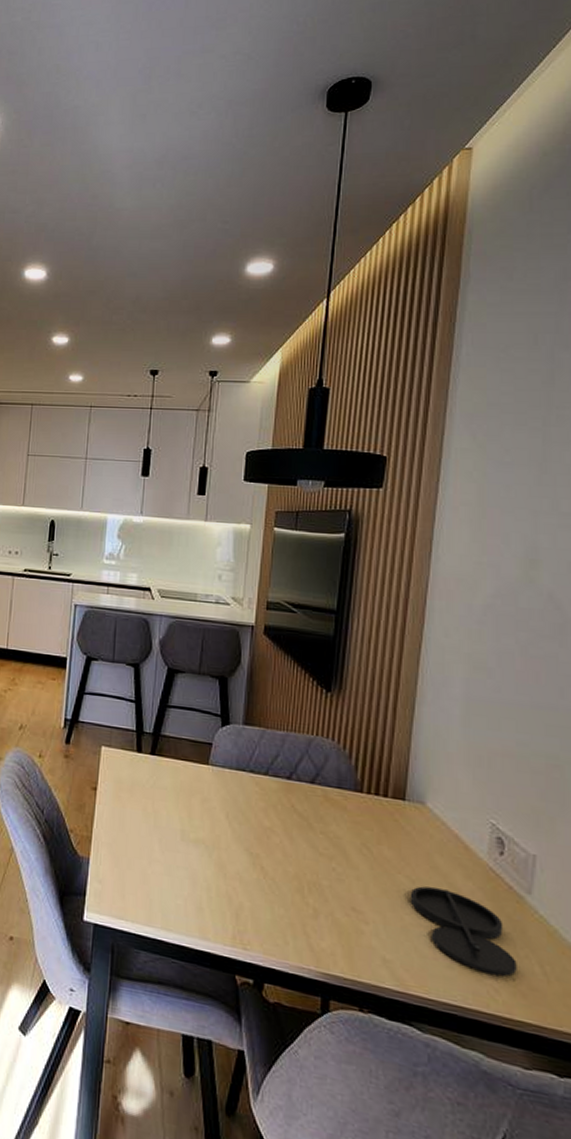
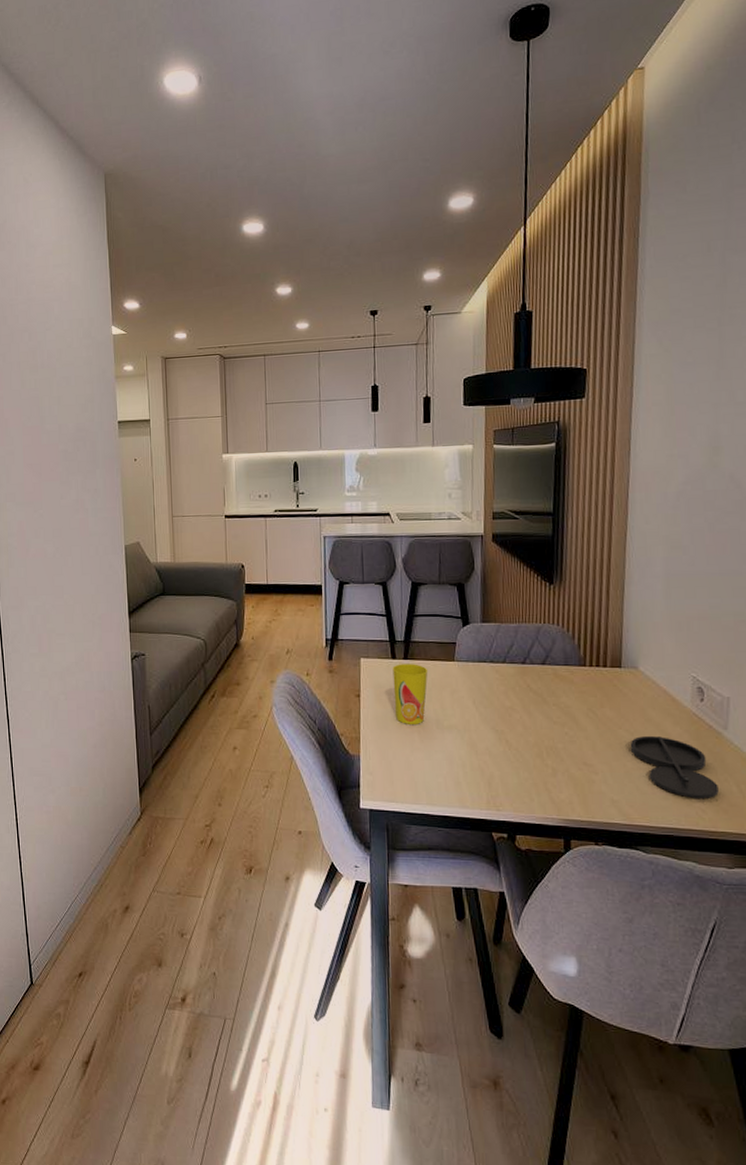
cup: none [135,758,178,832] -> present [392,664,428,724]

